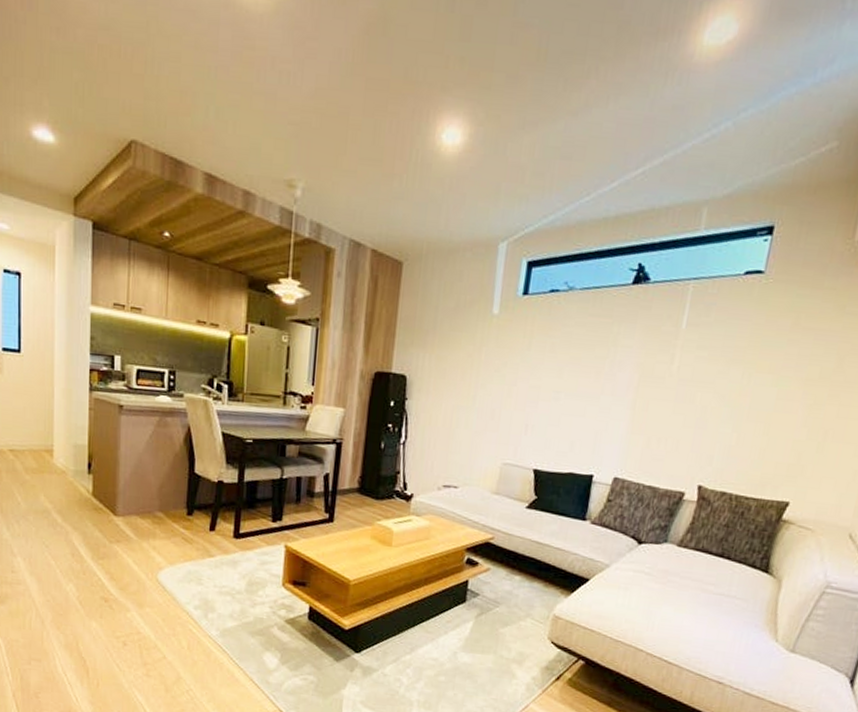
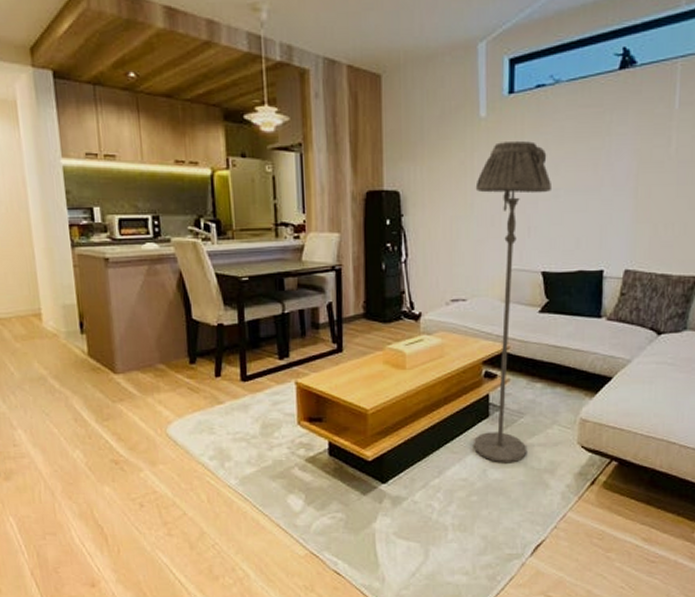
floor lamp: none [447,340,554,649] -> present [474,140,553,463]

